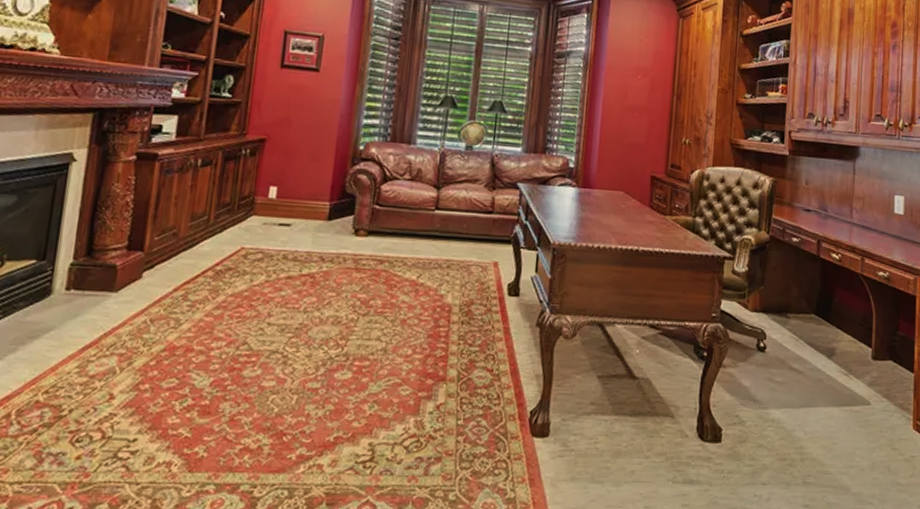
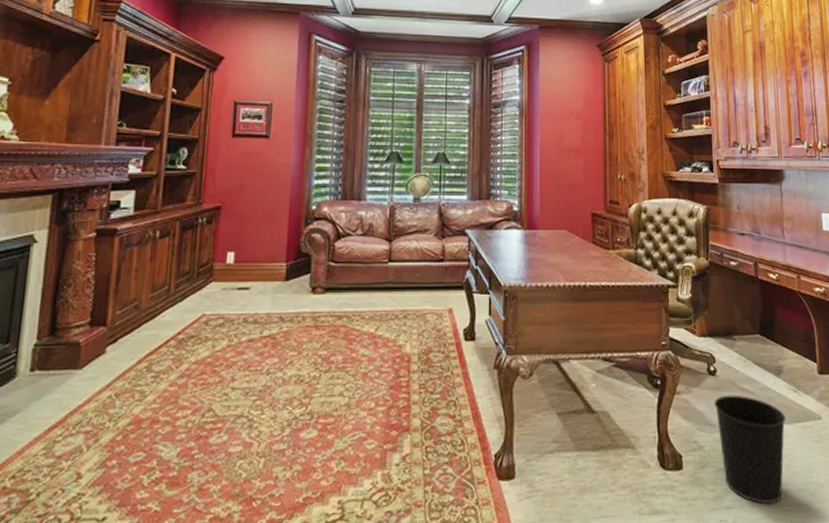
wastebasket: none [760,372,833,484] -> present [713,395,786,505]

